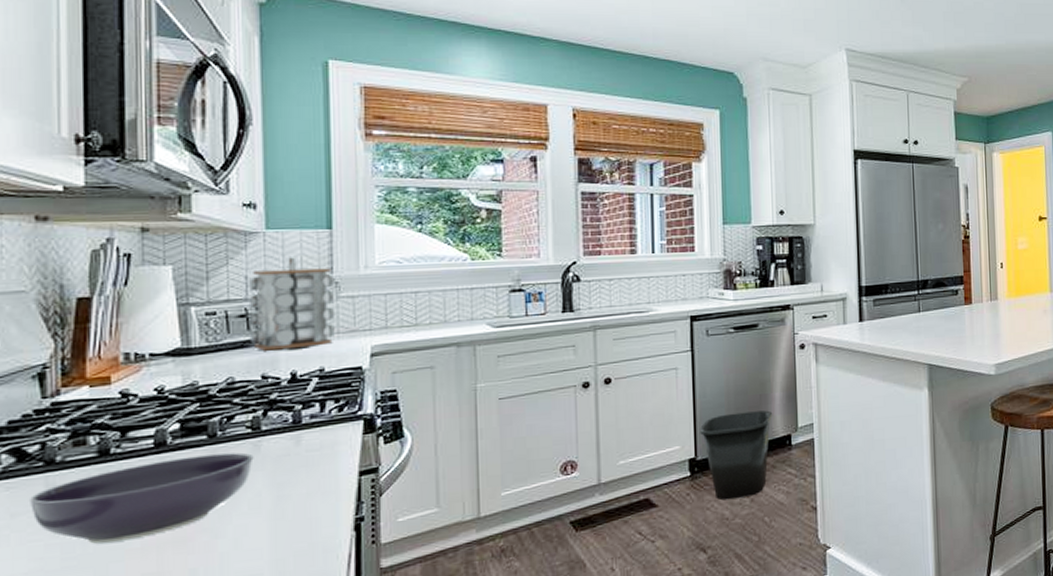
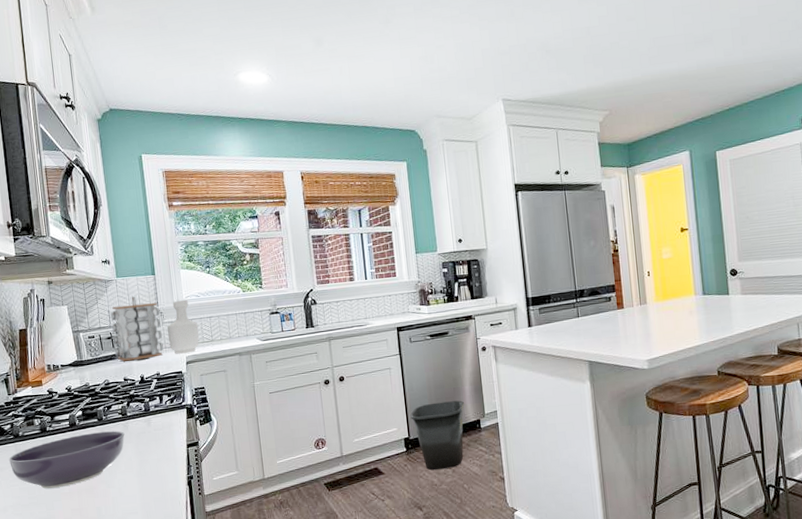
ceramic jug: none [345,266,396,343] -> present [167,299,199,354]

